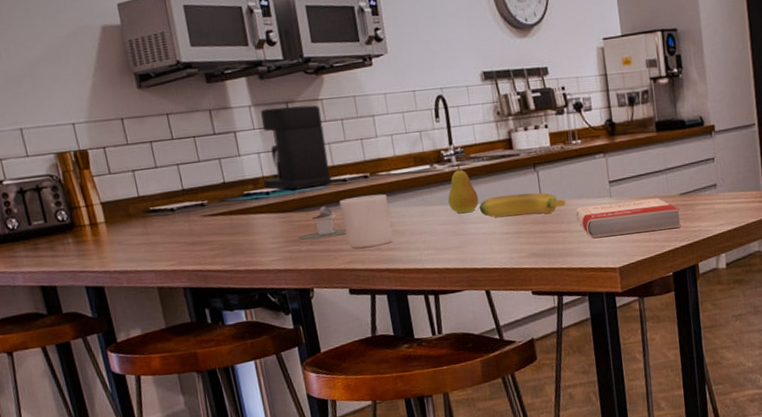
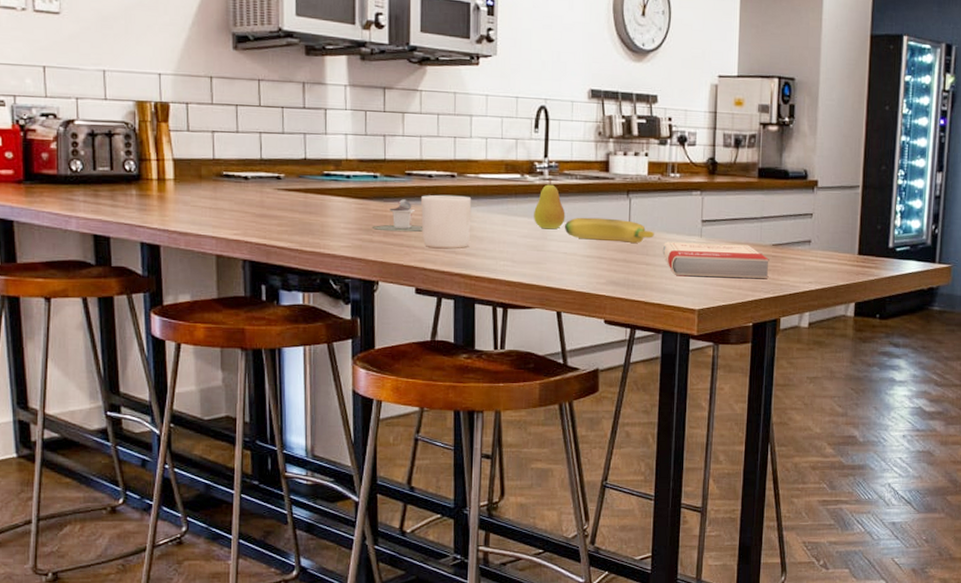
coffee maker: present [261,105,332,190] -> none [346,90,418,178]

